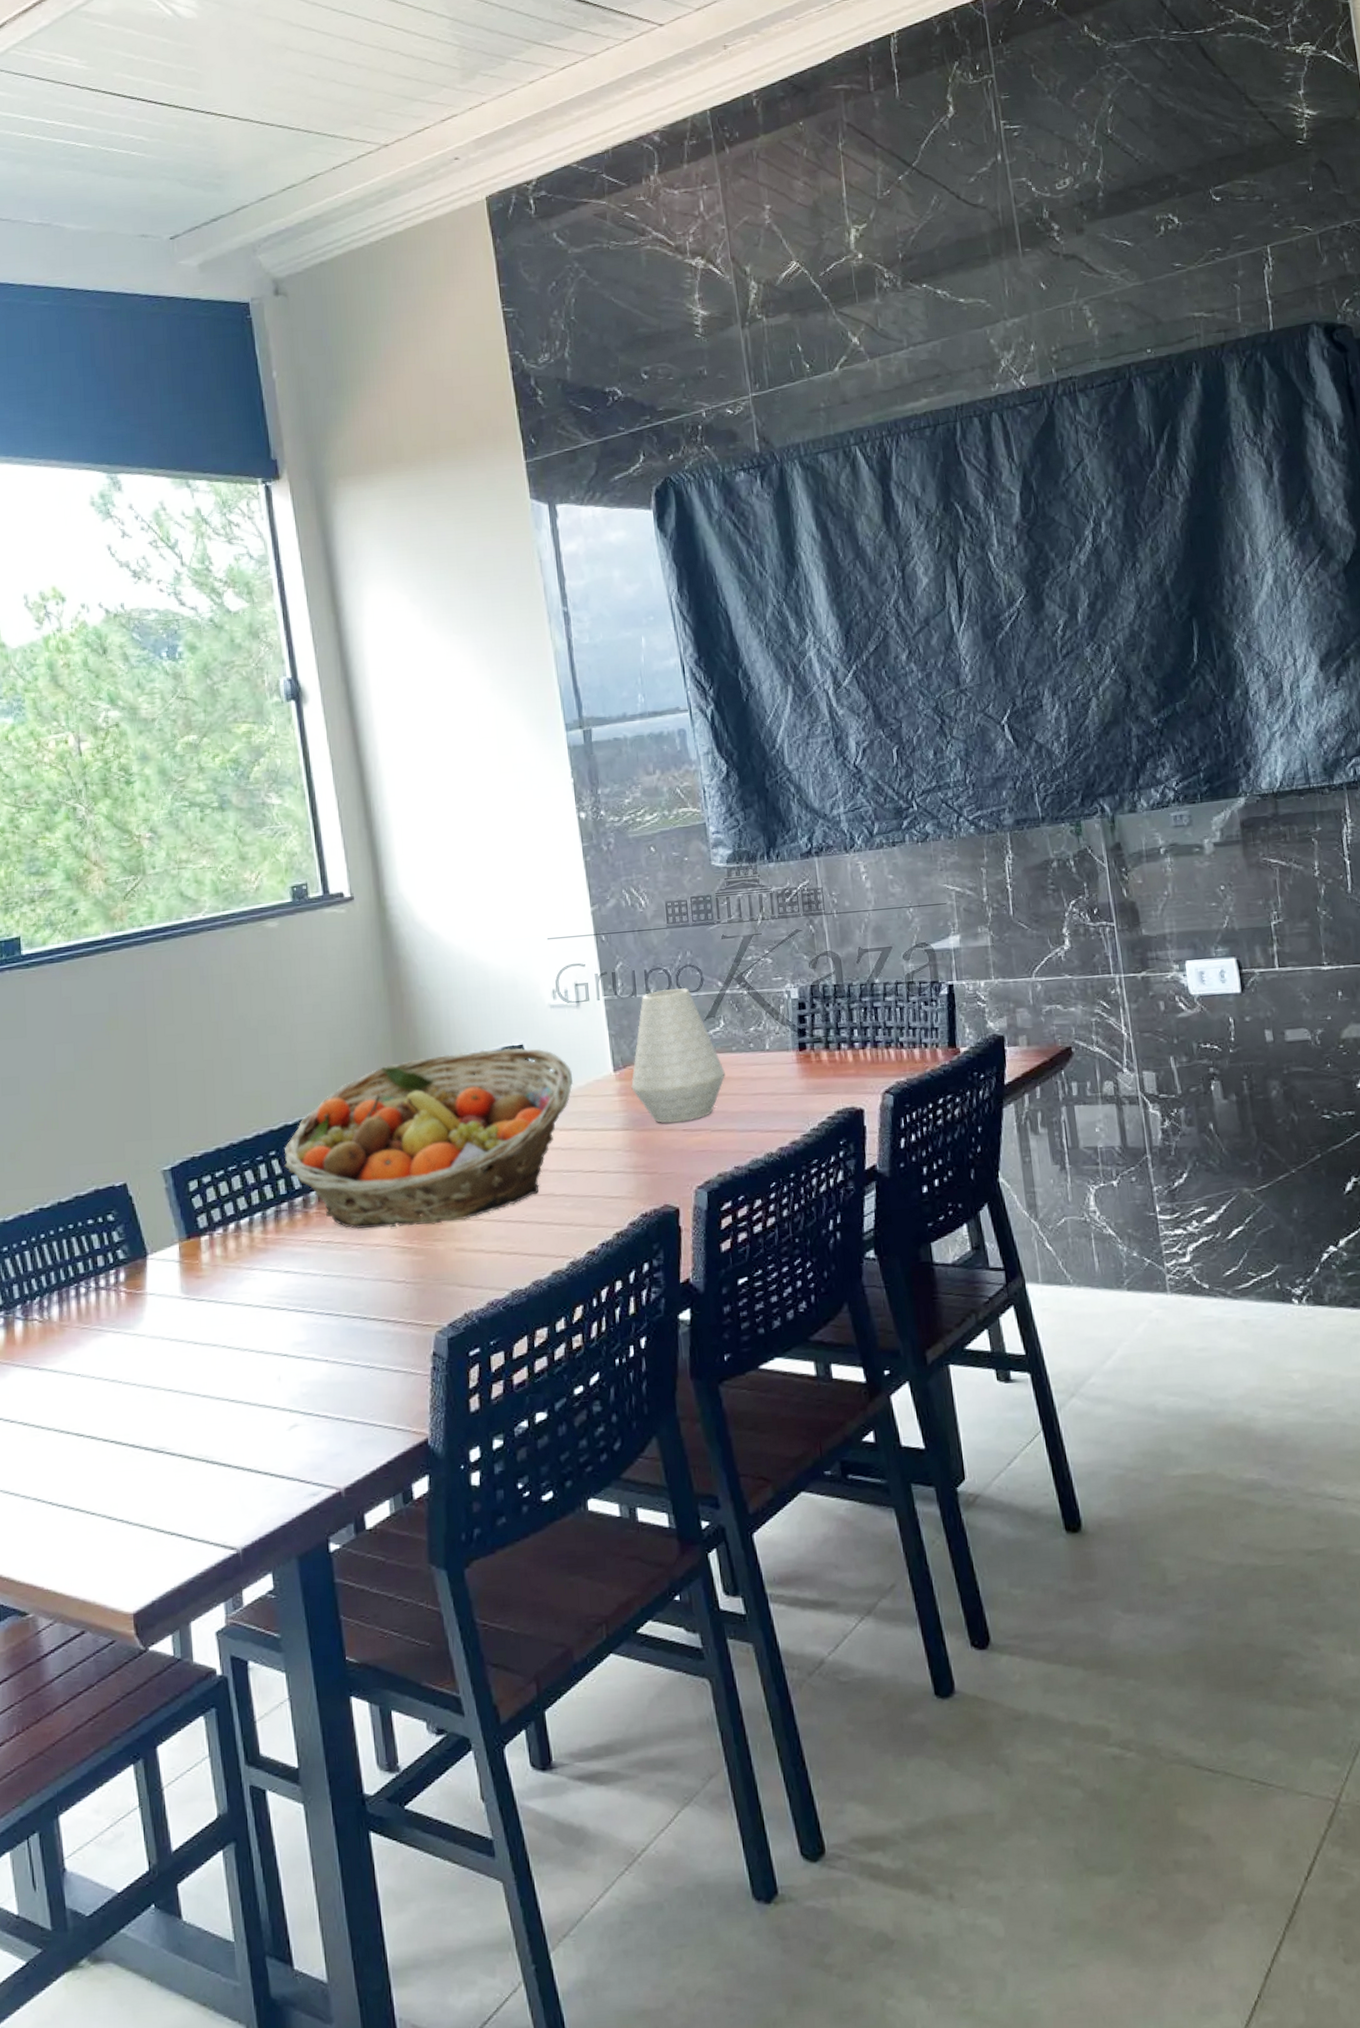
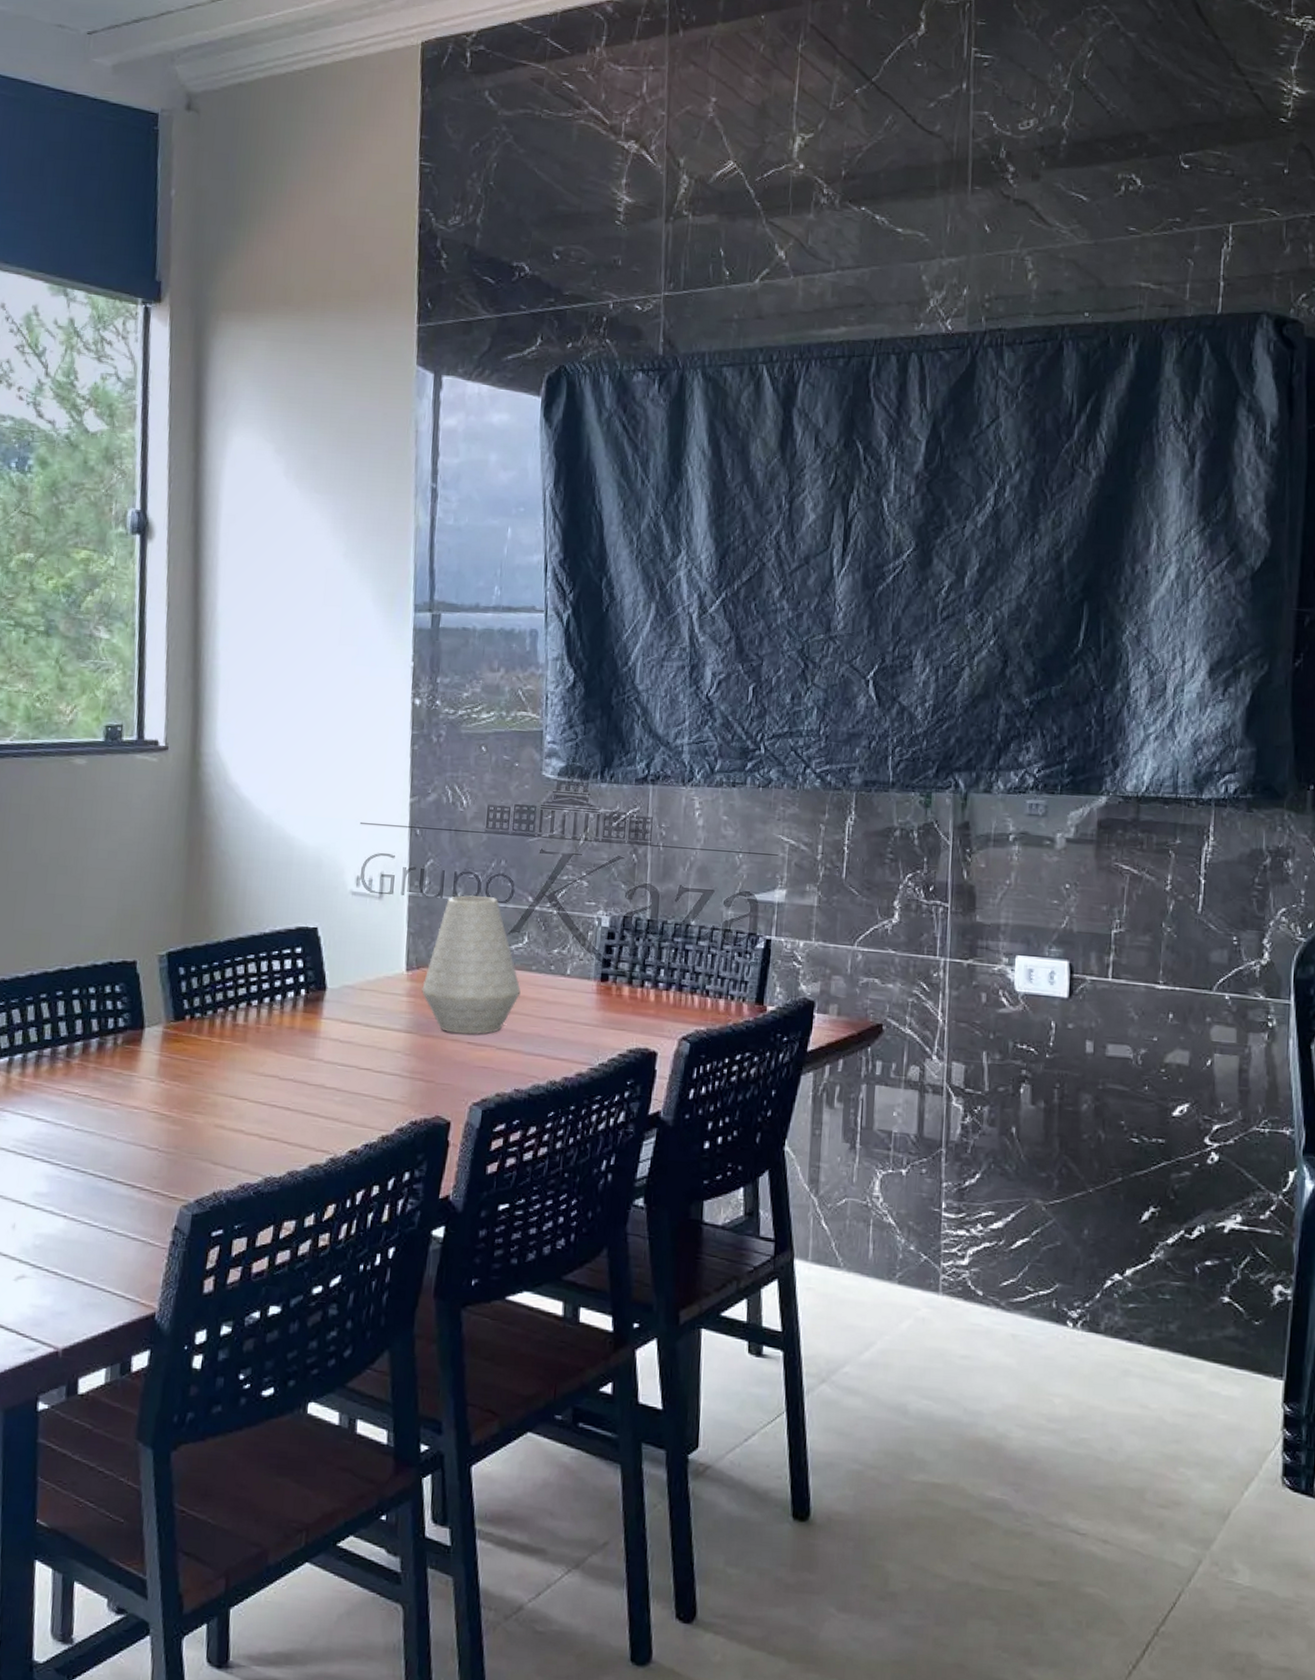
fruit basket: present [283,1047,574,1229] -> none [52,924,363,1097]

